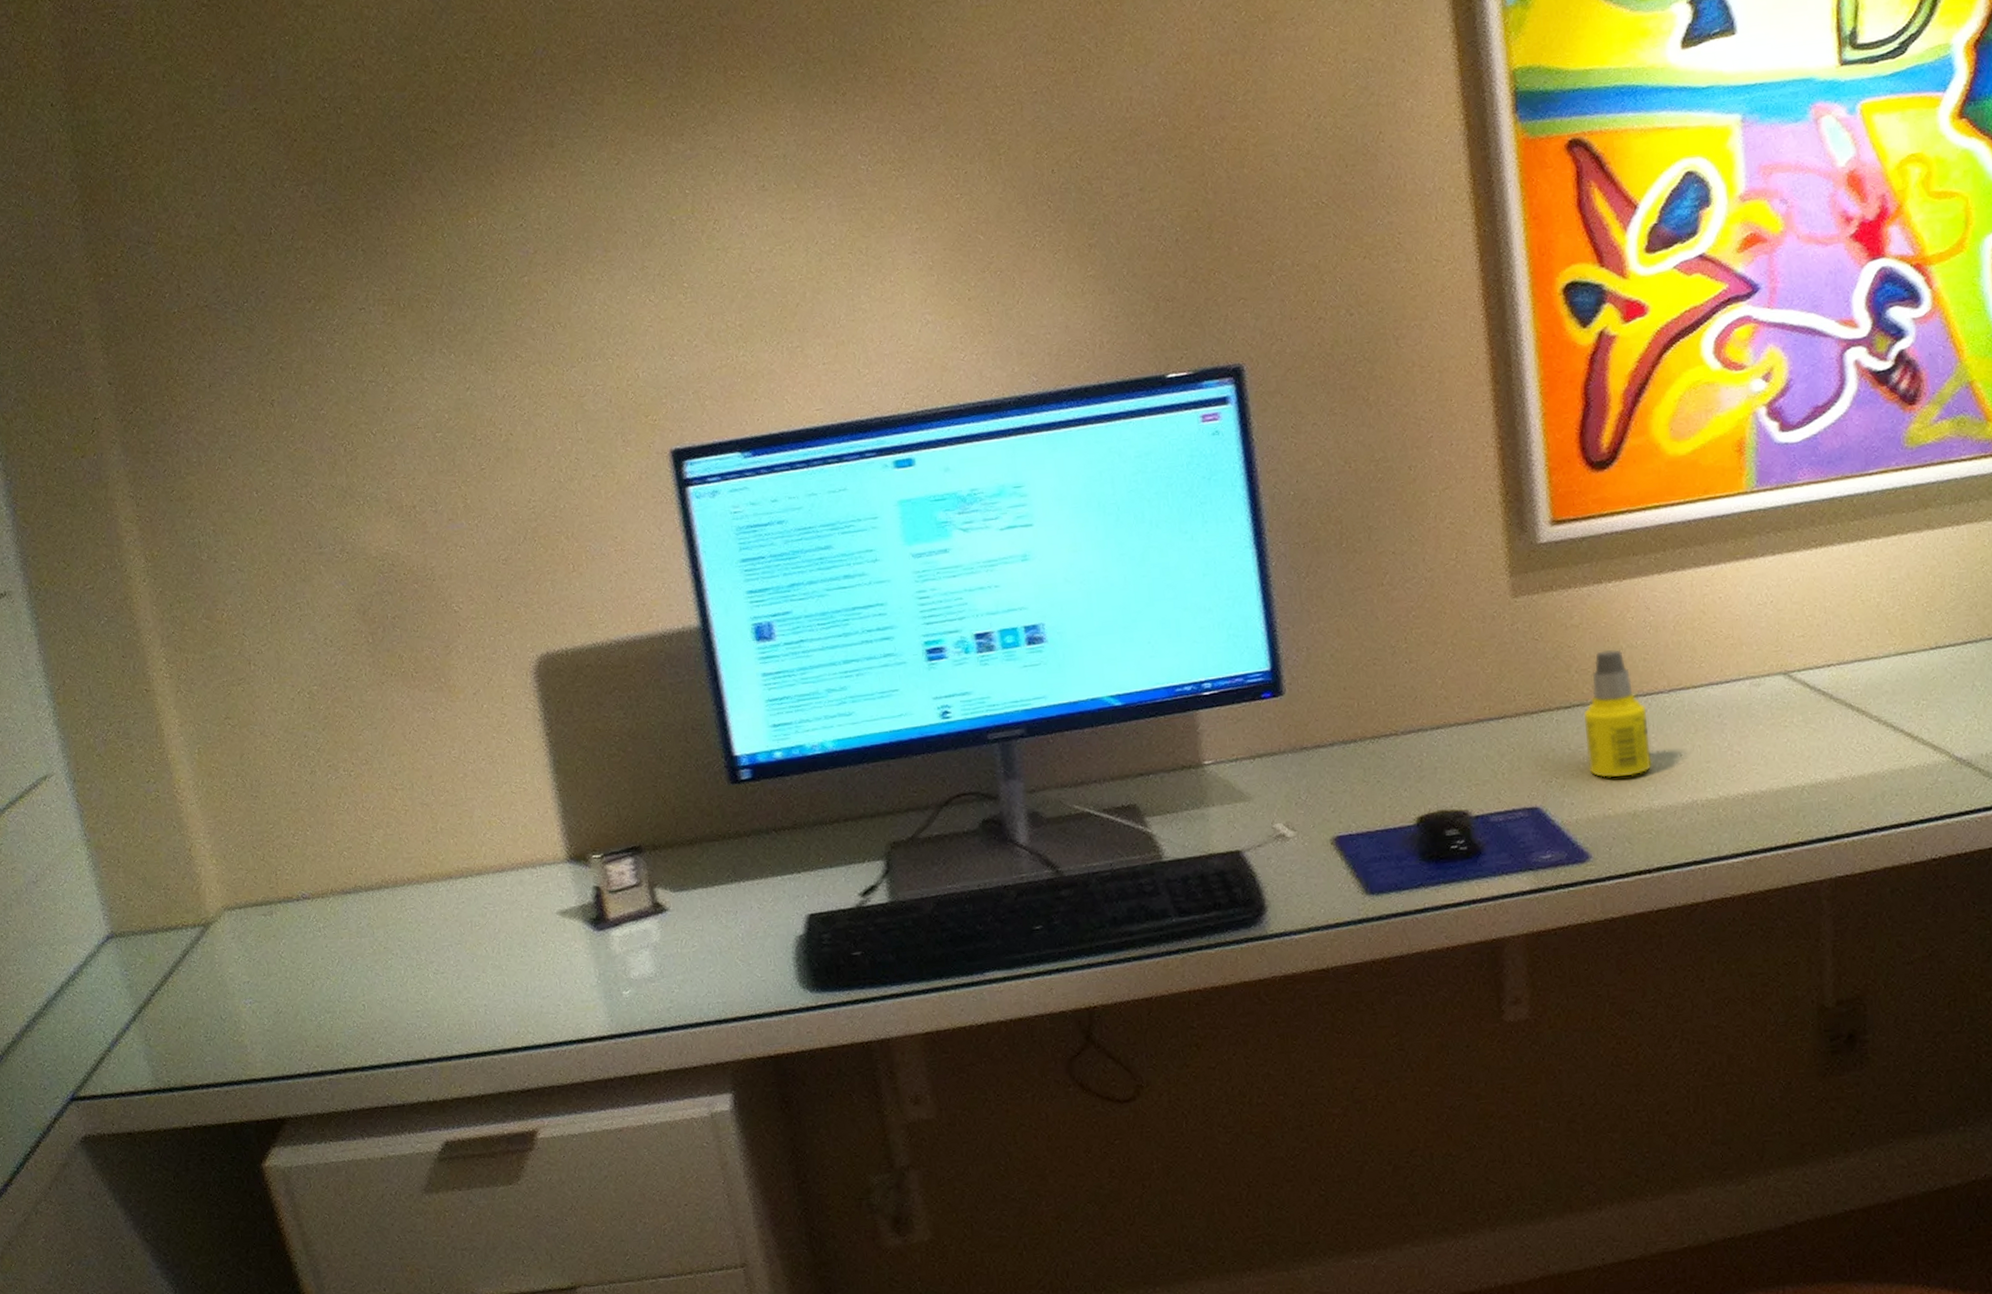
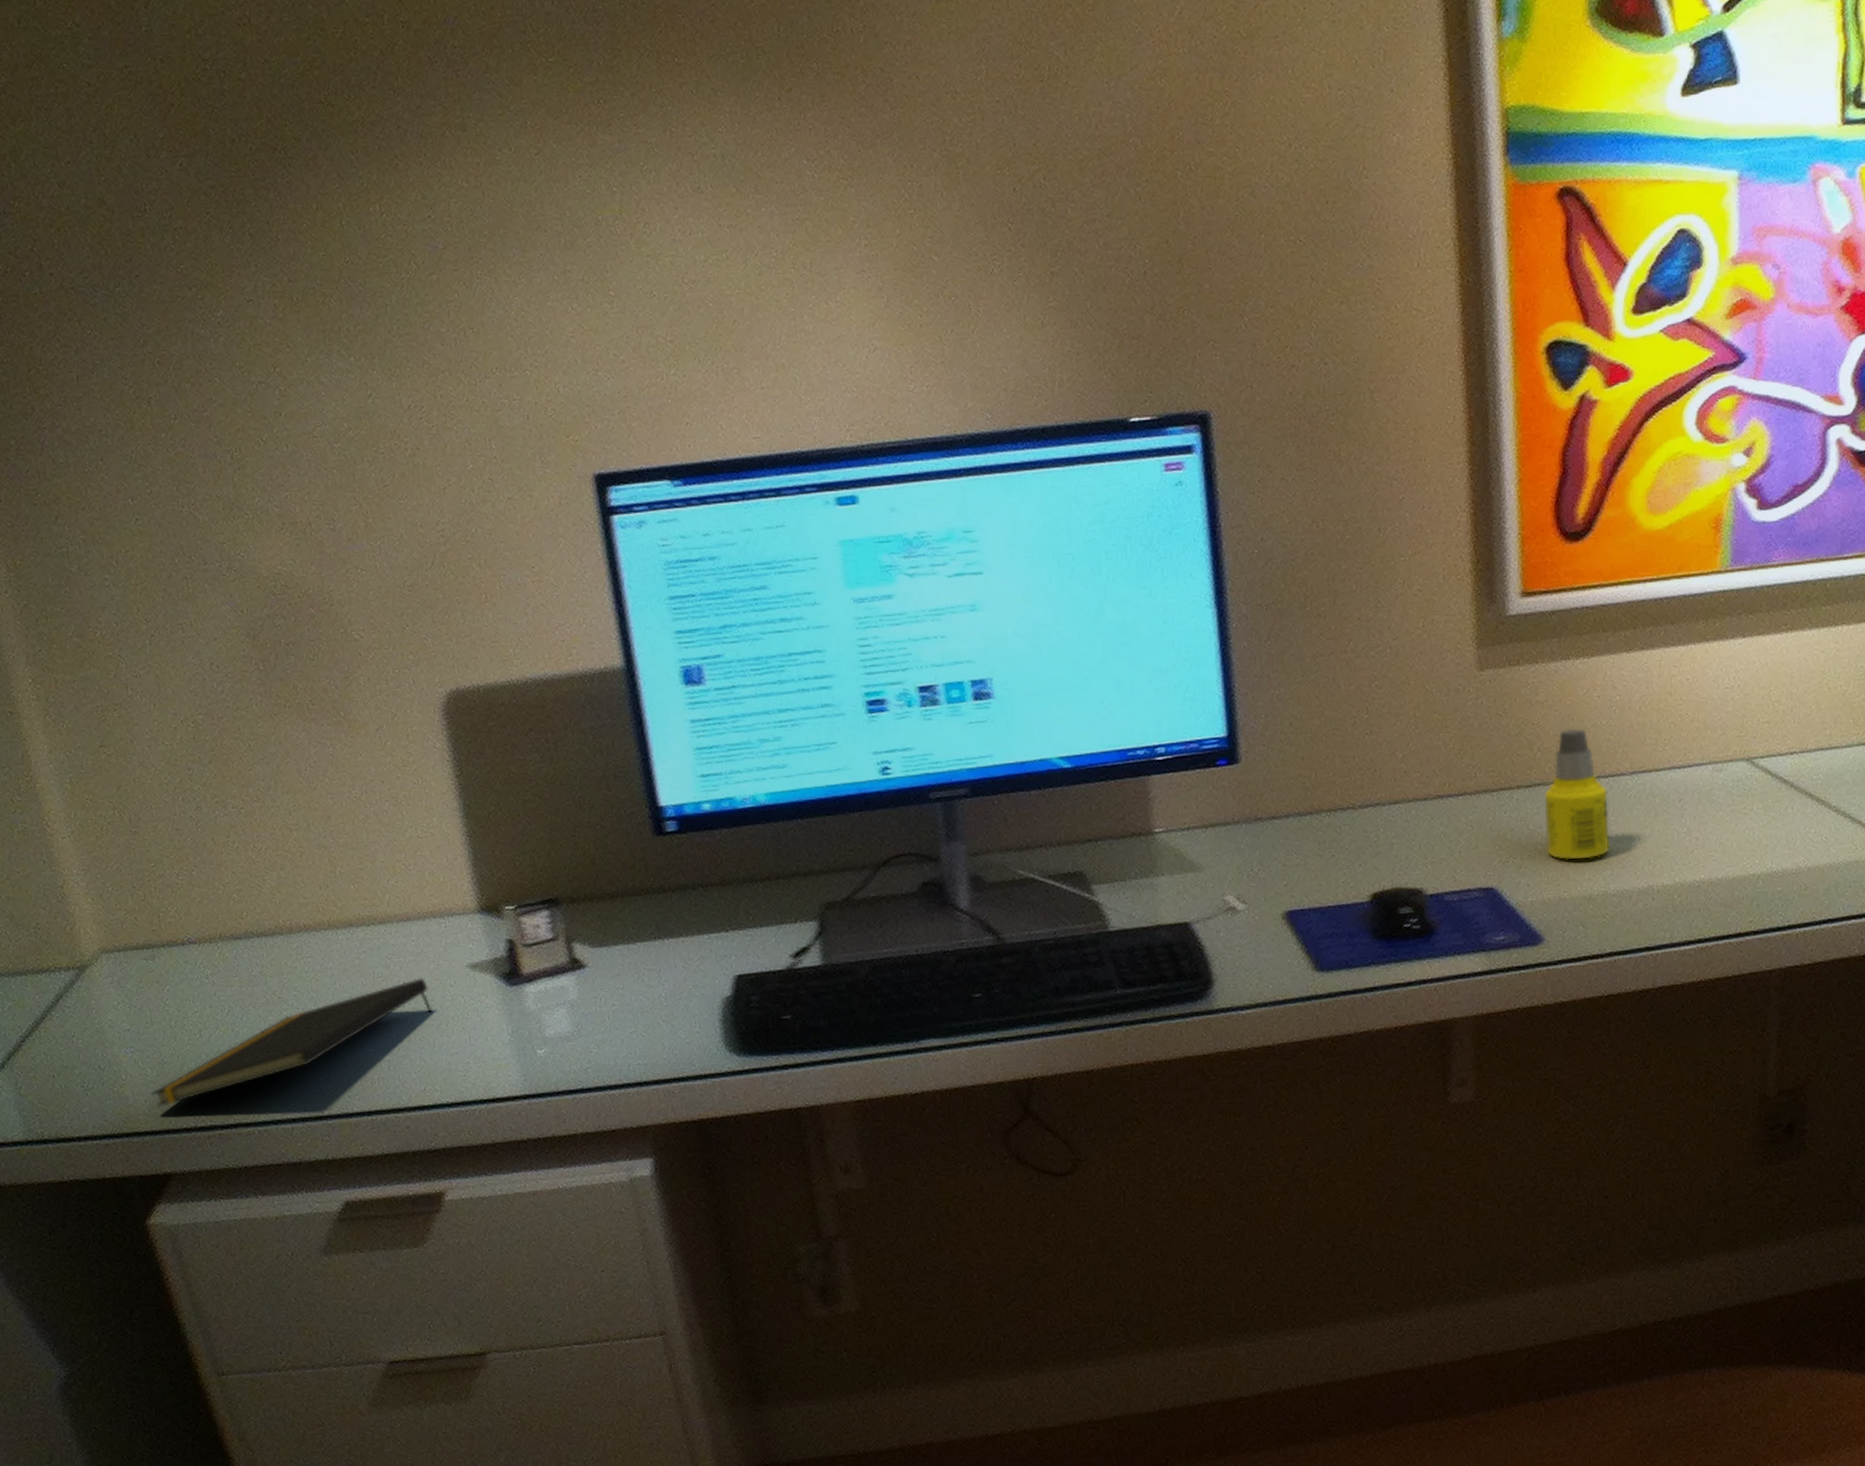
notepad: none [268,924,526,1055] -> present [151,977,433,1108]

